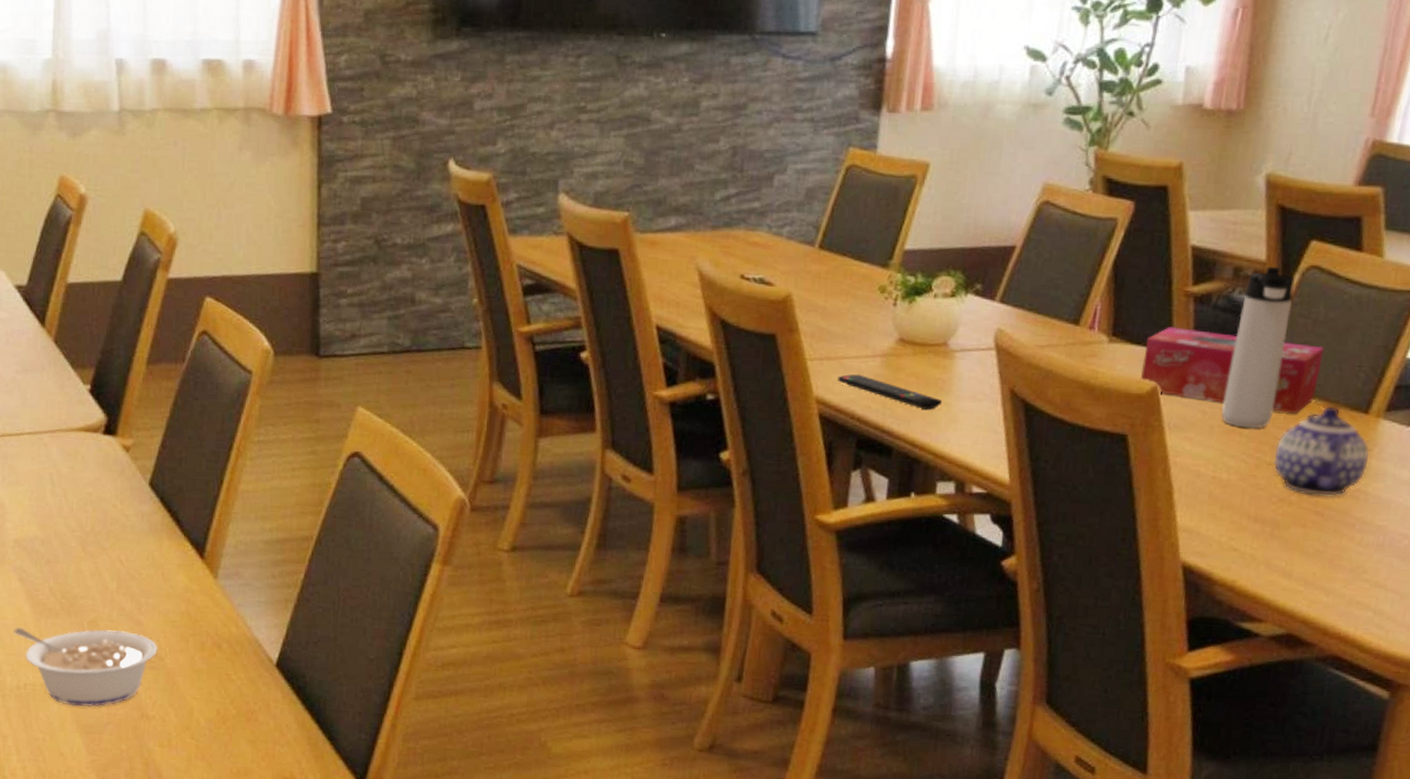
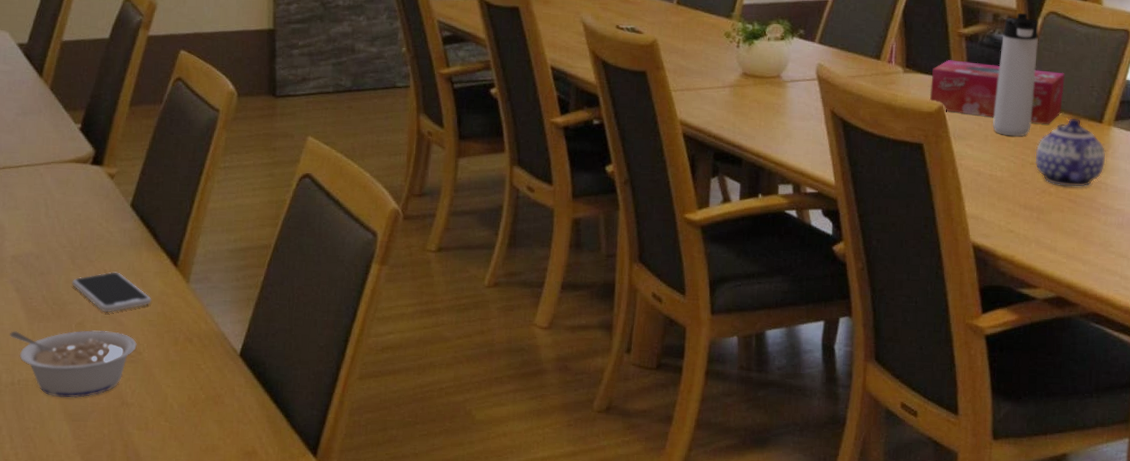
smartphone: none [83,562,175,609] -> present [72,272,152,312]
remote control: present [837,374,942,410] -> none [696,101,778,128]

